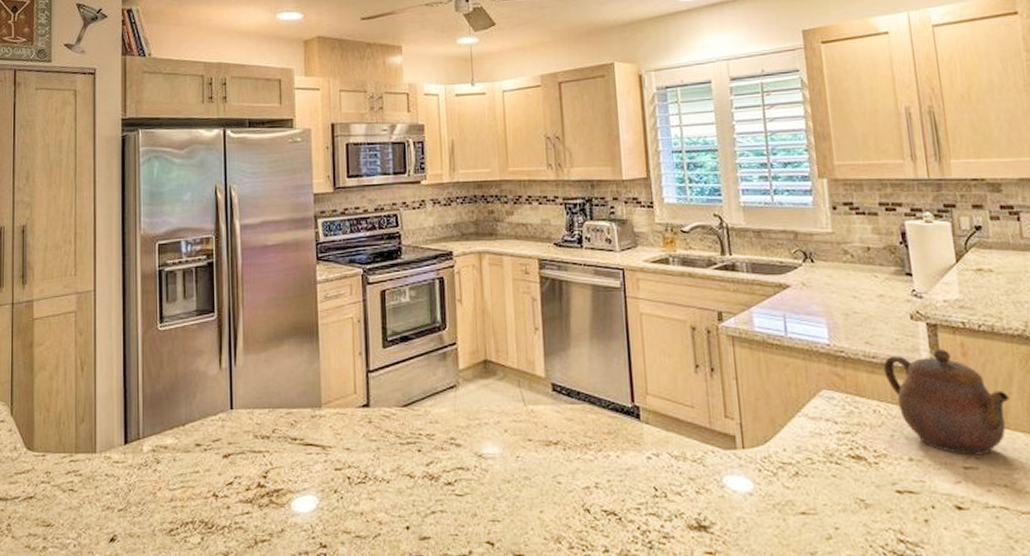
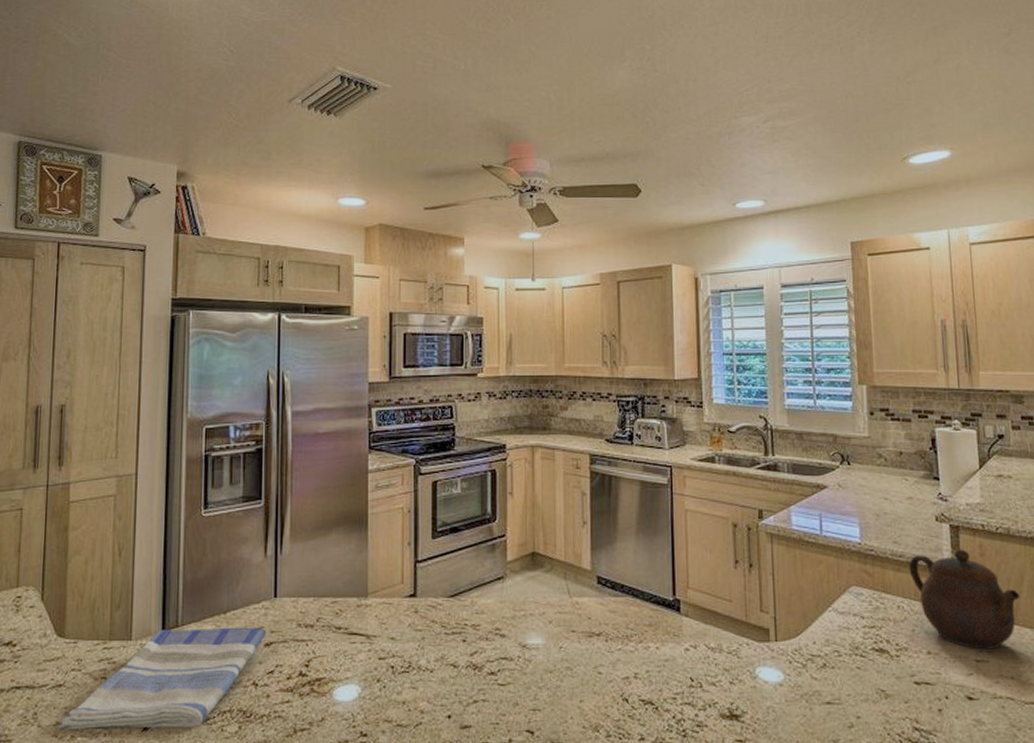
dish towel: none [31,439,224,541] -> present [58,627,266,730]

